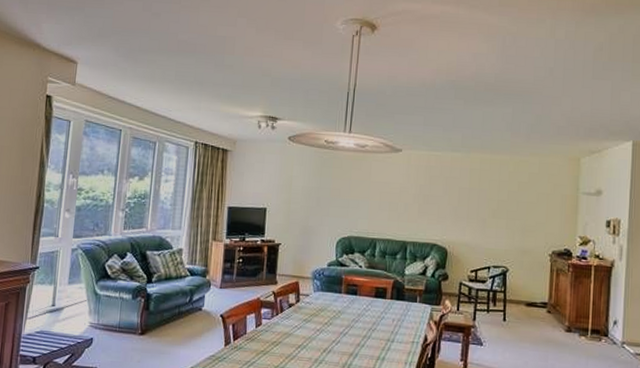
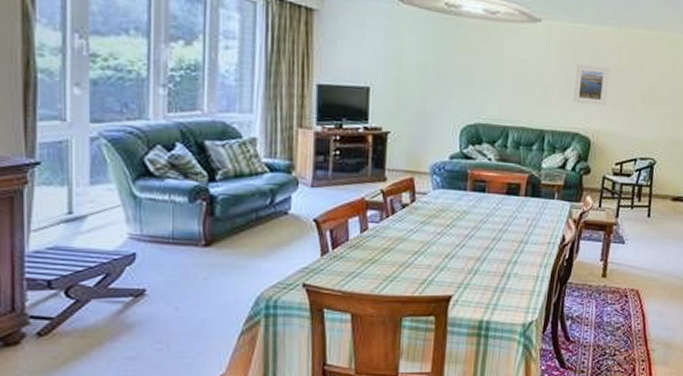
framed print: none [431,185,462,220] -> present [573,64,610,106]

